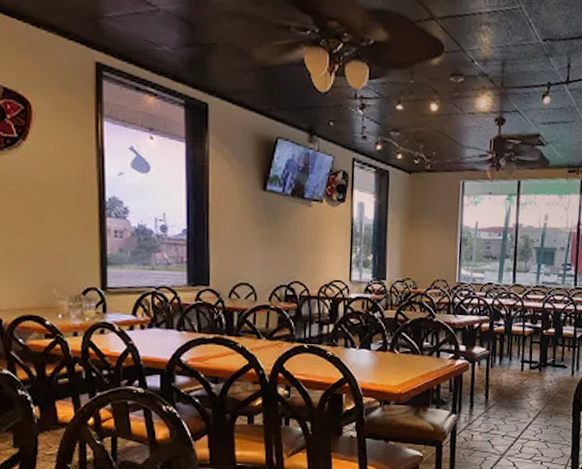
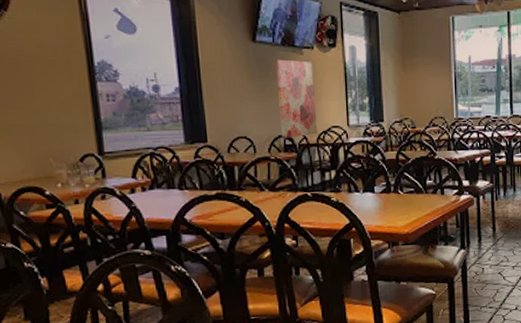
wall art: none [283,210,321,289] -> present [275,59,318,139]

